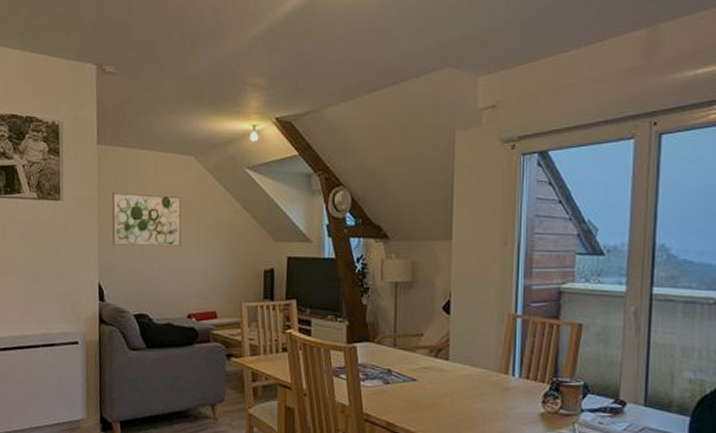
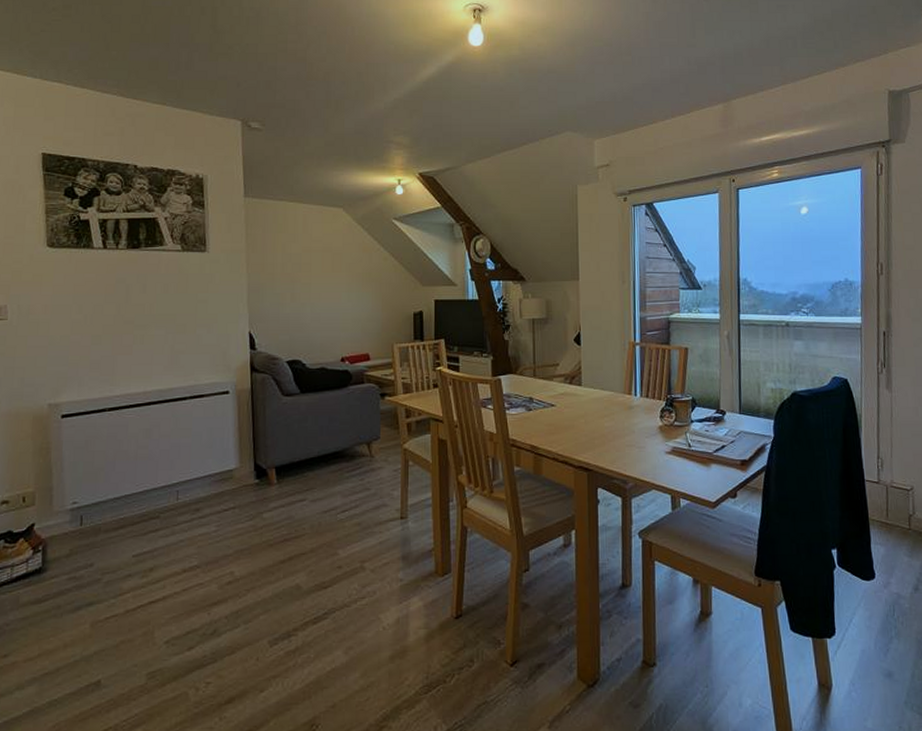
wall art: present [112,191,182,247] -> none [261,242,333,294]

